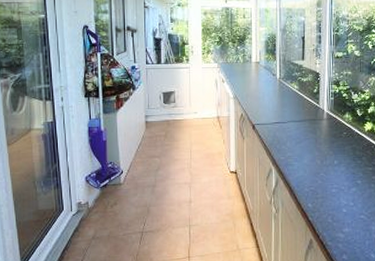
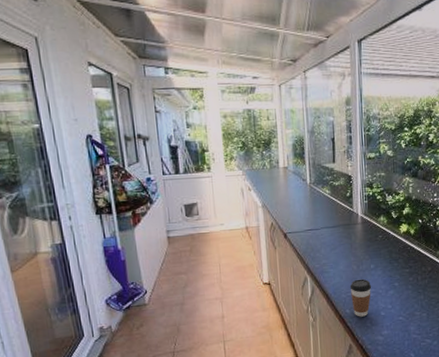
coffee cup: none [313,174,335,212] -> present [350,279,372,317]

